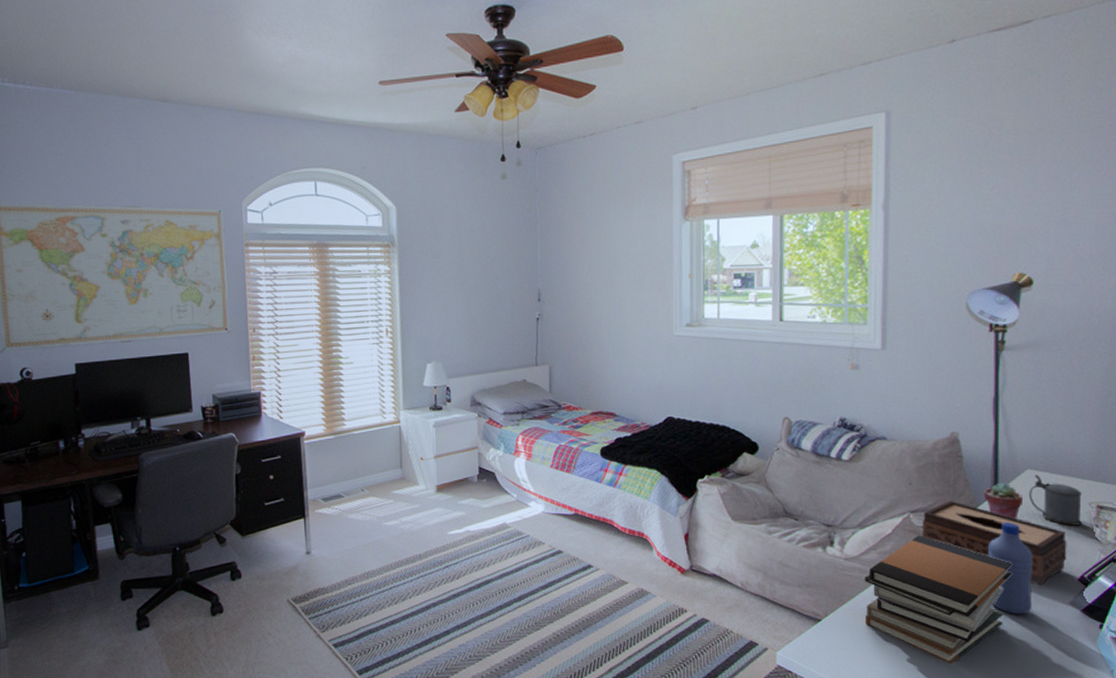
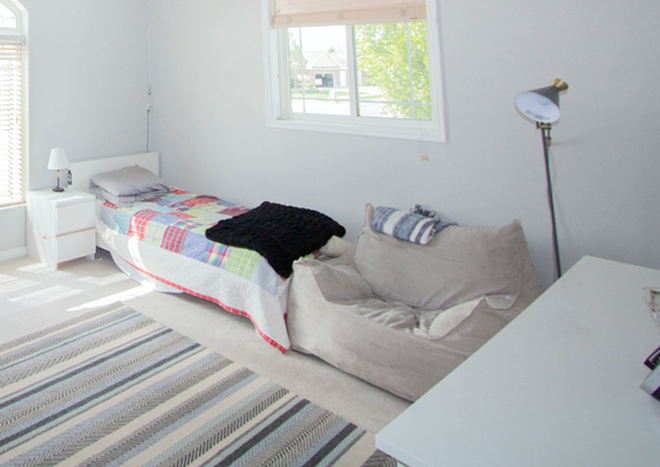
book stack: present [864,535,1013,664] -> none [450,317,584,449]
tissue box: present [922,500,1067,586] -> none [497,284,631,369]
potted succulent: present [983,482,1023,519] -> none [548,267,585,302]
water bottle: present [987,522,1034,615] -> none [558,305,606,399]
beer stein: present [1029,474,1082,526] -> none [589,260,640,310]

